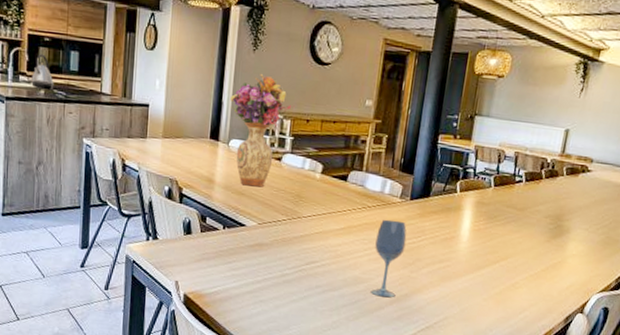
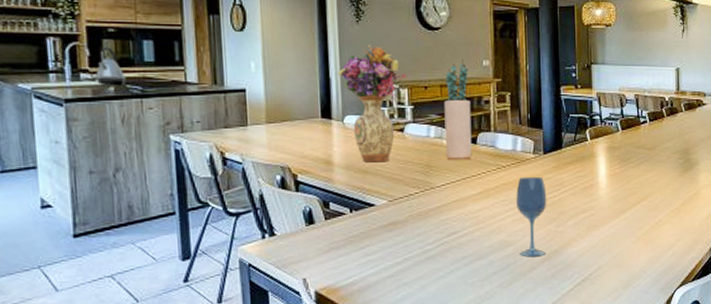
vase: none [316,97,351,196] -> present [444,59,473,161]

